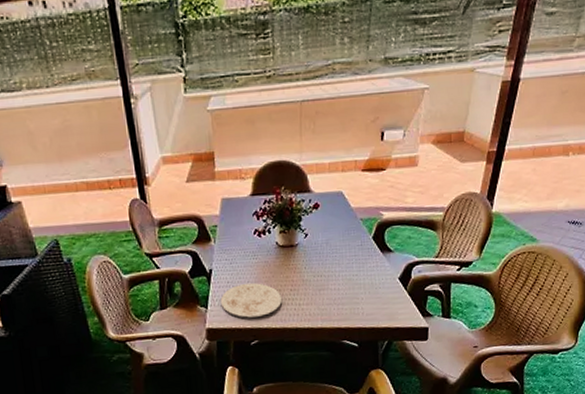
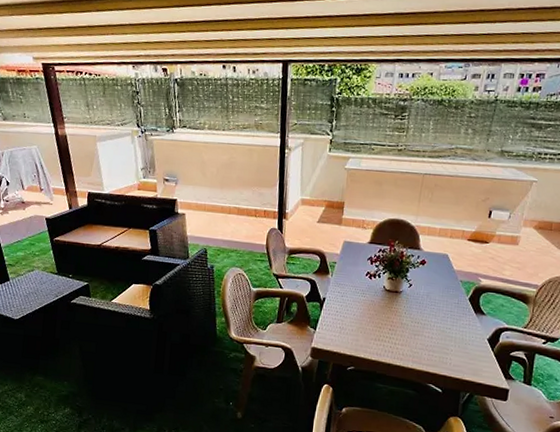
plate: present [220,282,283,318] -> none [327,315,381,347]

